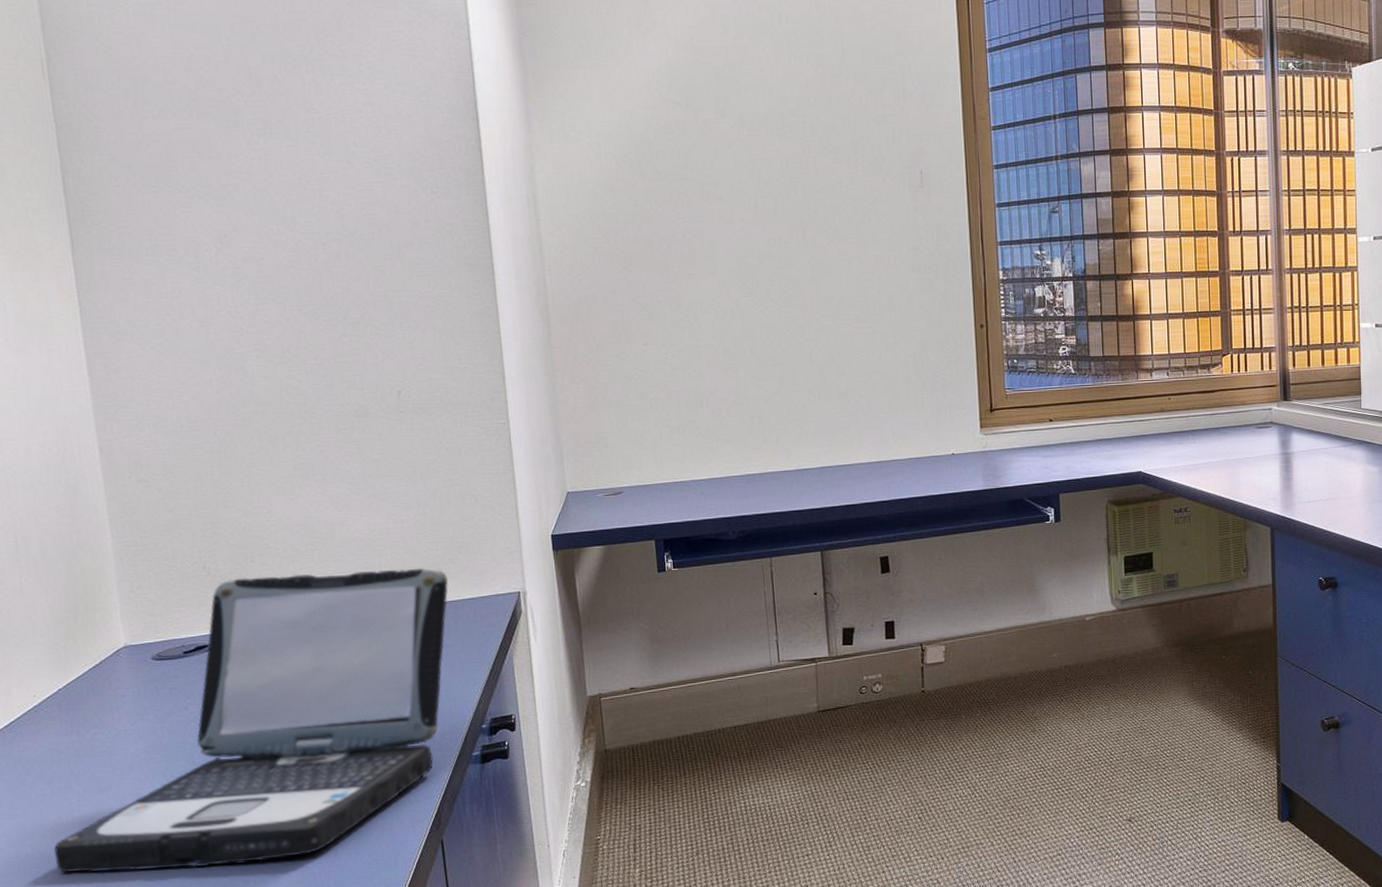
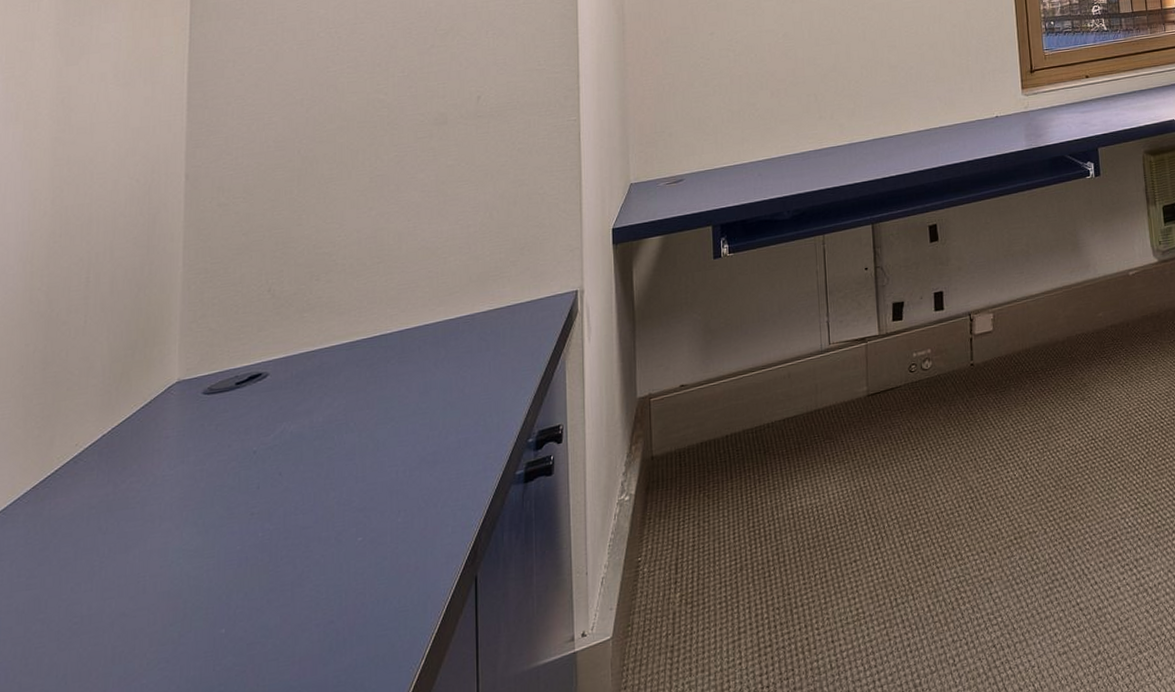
laptop: present [54,567,448,873] -> none [64,272,508,652]

